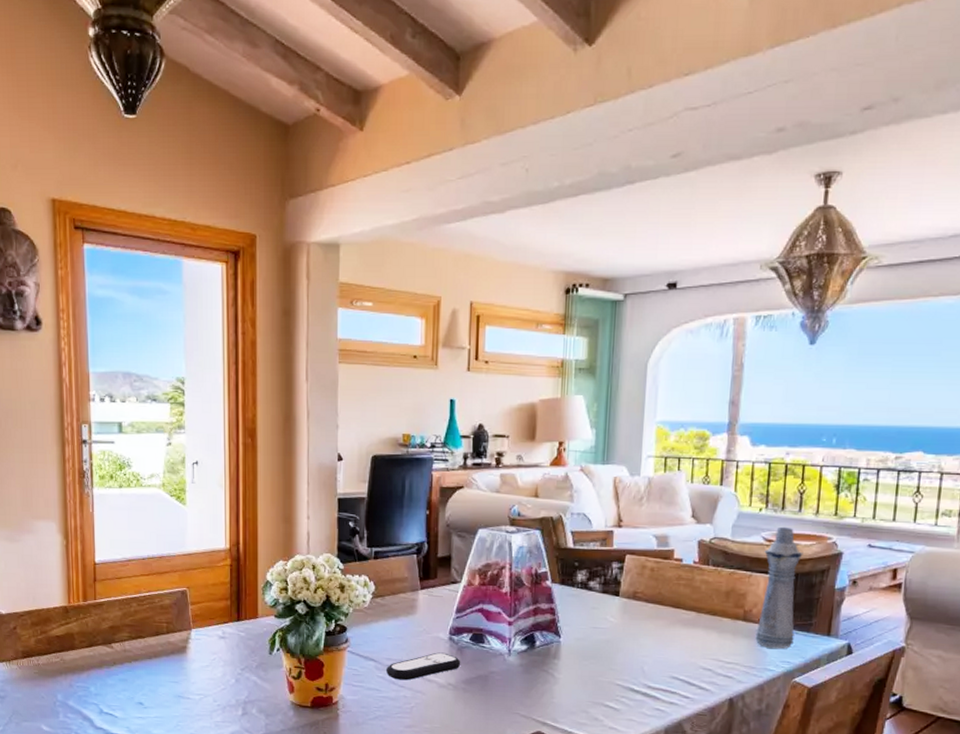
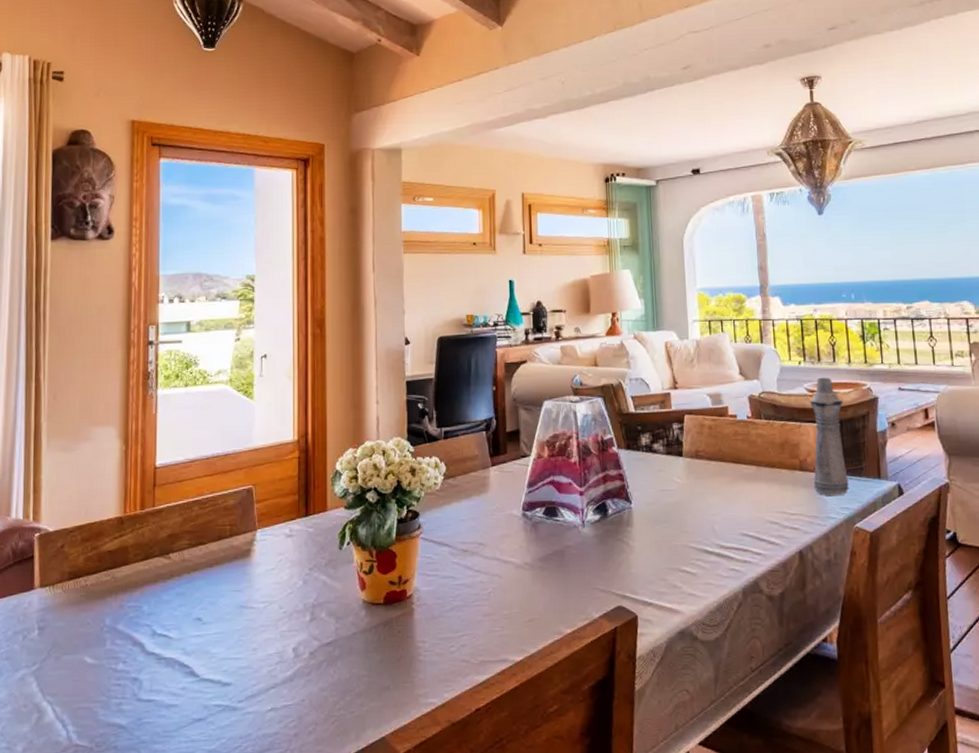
remote control: present [385,652,461,681] -> none [460,530,536,564]

